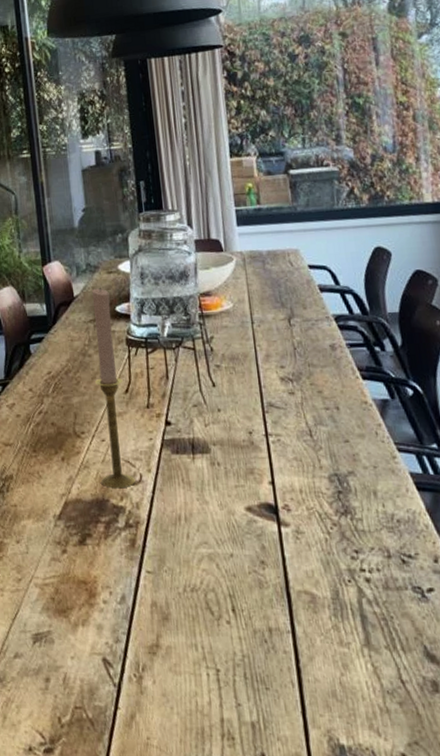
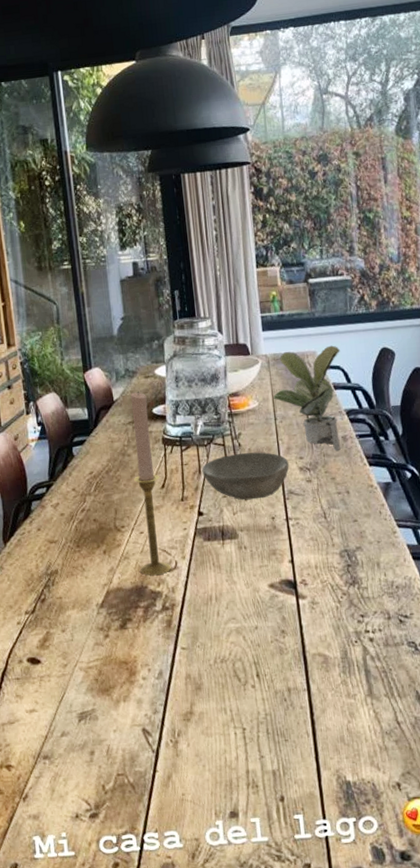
bowl: none [169,358,269,411] -> present [202,452,289,501]
potted plant: none [250,243,328,360] -> present [273,345,340,450]

